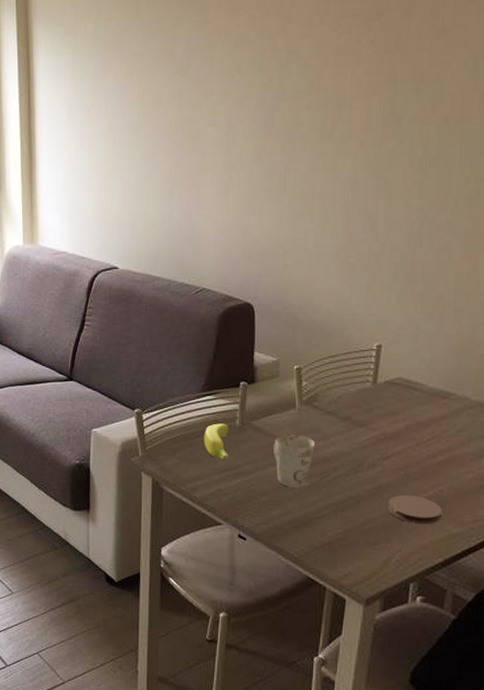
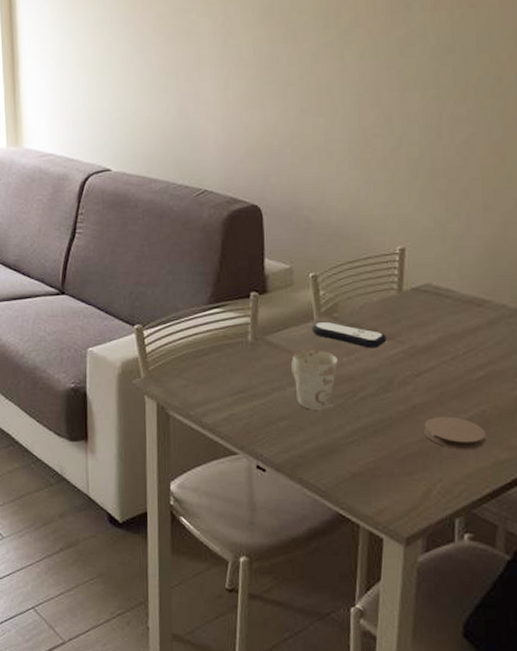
banana: present [204,423,229,460] -> none [213,339,241,381]
remote control: none [293,409,360,434] -> present [312,321,387,348]

